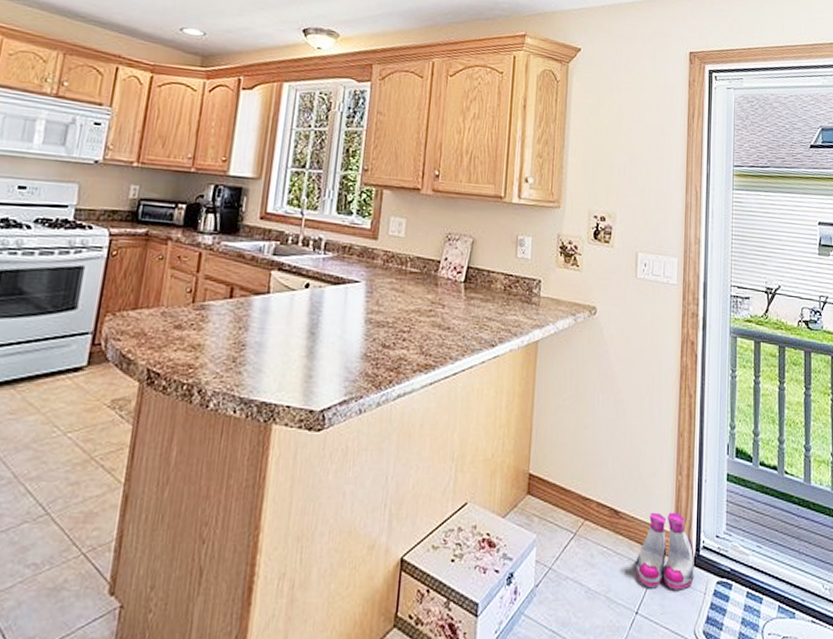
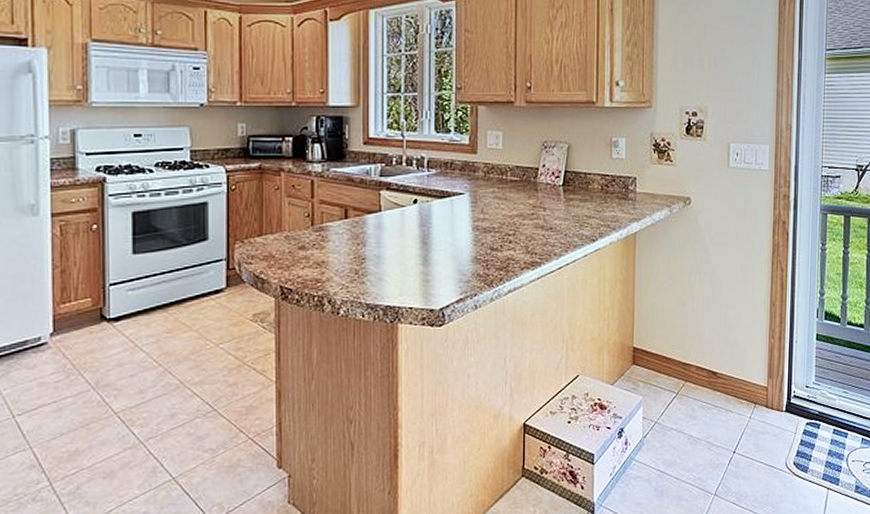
boots: present [635,512,696,590] -> none [732,369,787,432]

